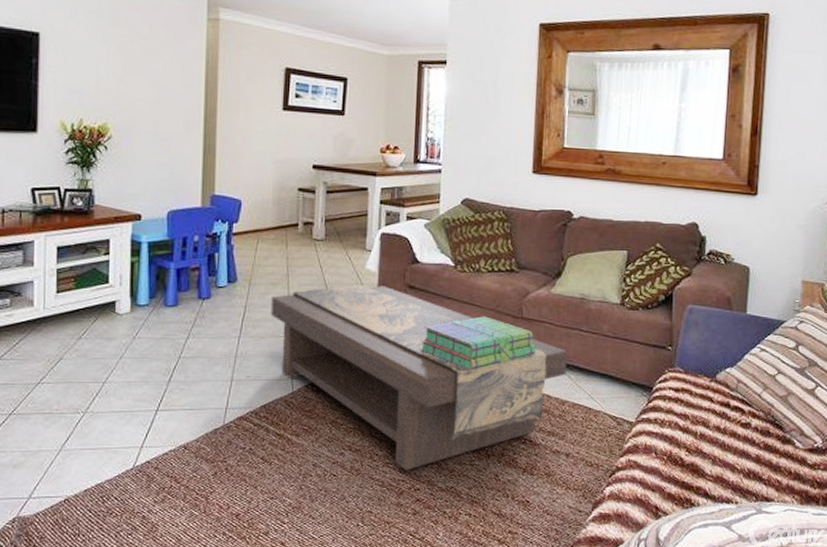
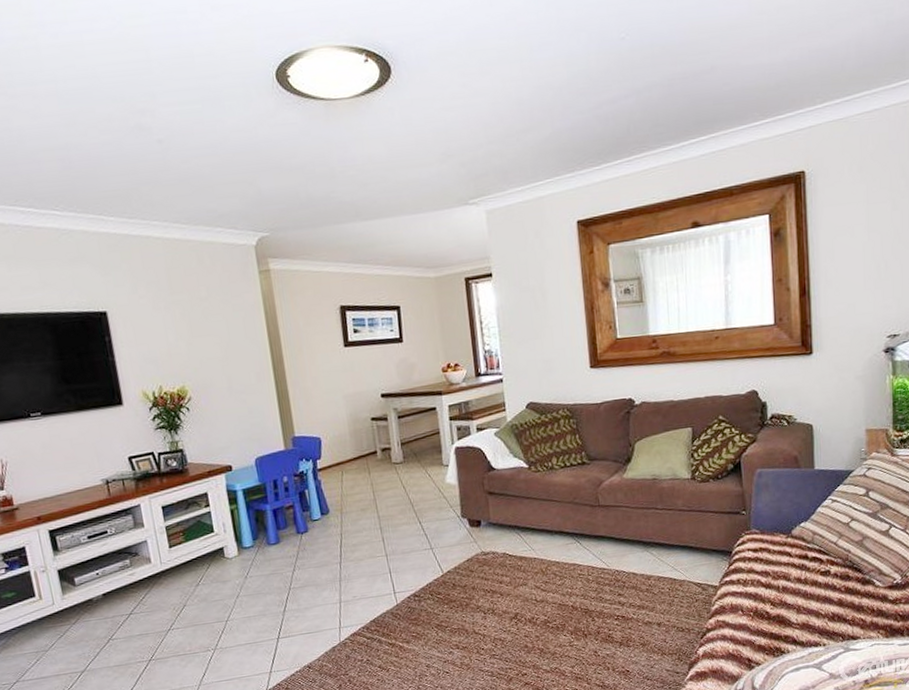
coffee table: present [271,285,568,470] -> none [363,496,648,659]
stack of books: present [420,316,536,372] -> none [507,509,617,563]

